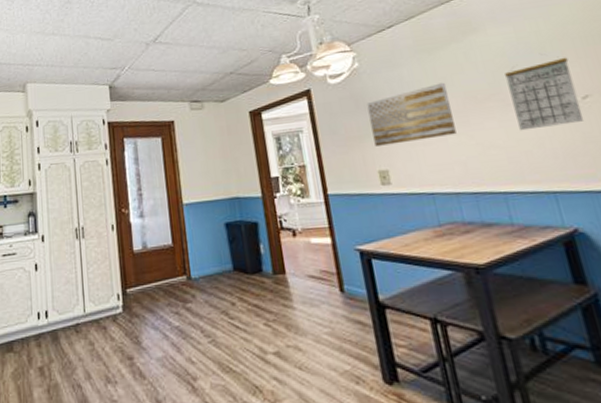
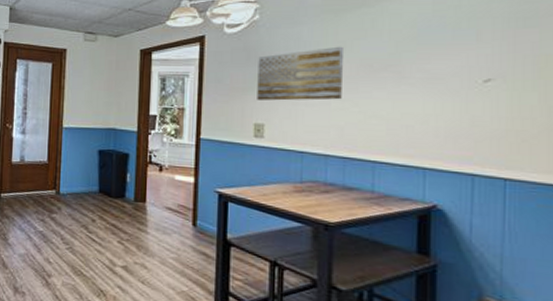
calendar: present [505,57,584,131] -> none [408,37,482,106]

